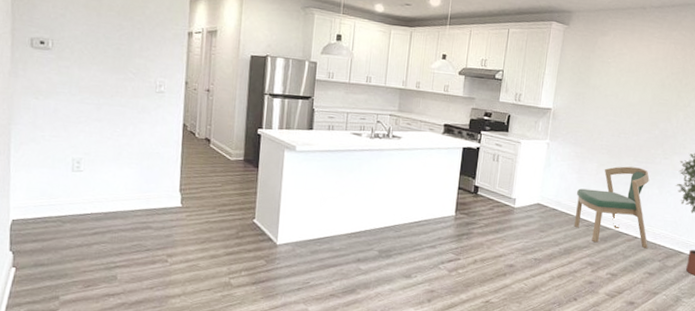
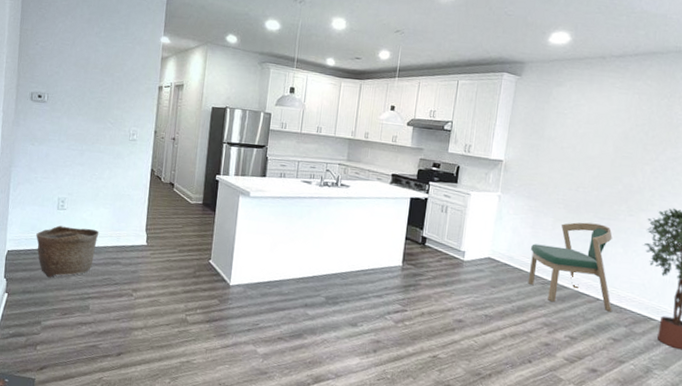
basket: none [47,189,125,247] -> present [36,225,99,277]

